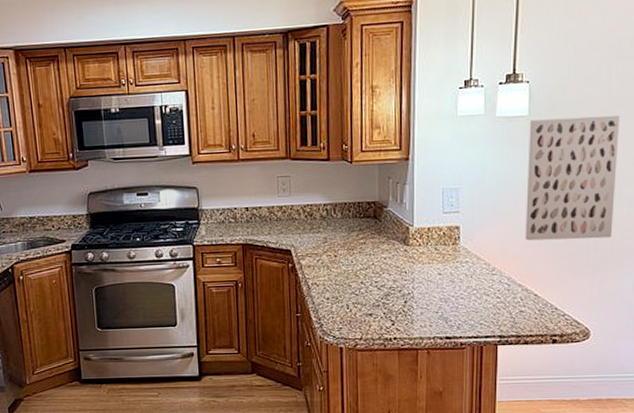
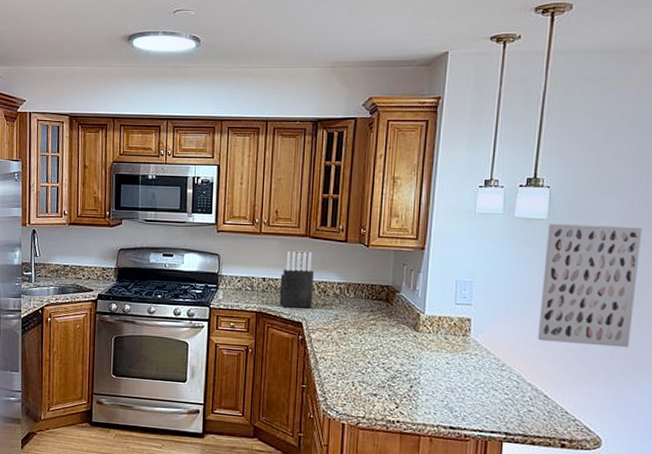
knife block: none [264,174,299,236] -> present [279,251,314,309]

